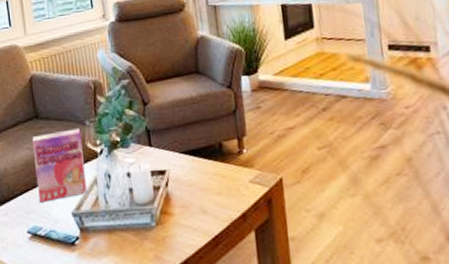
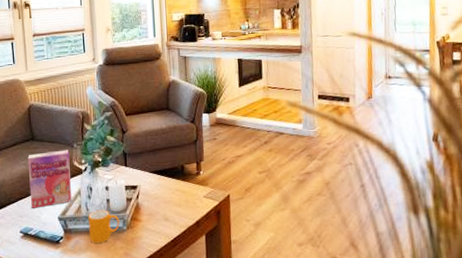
mug: none [108,202,147,244] -> present [88,210,120,243]

